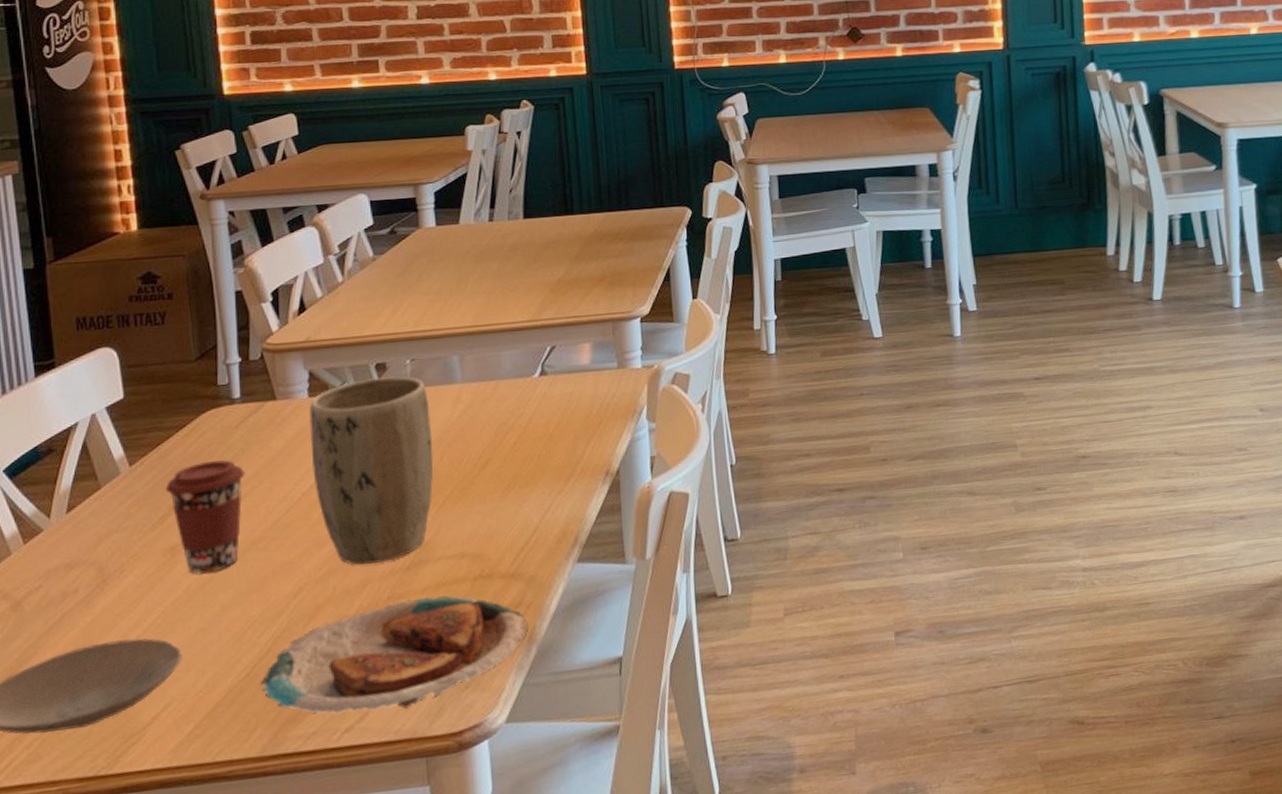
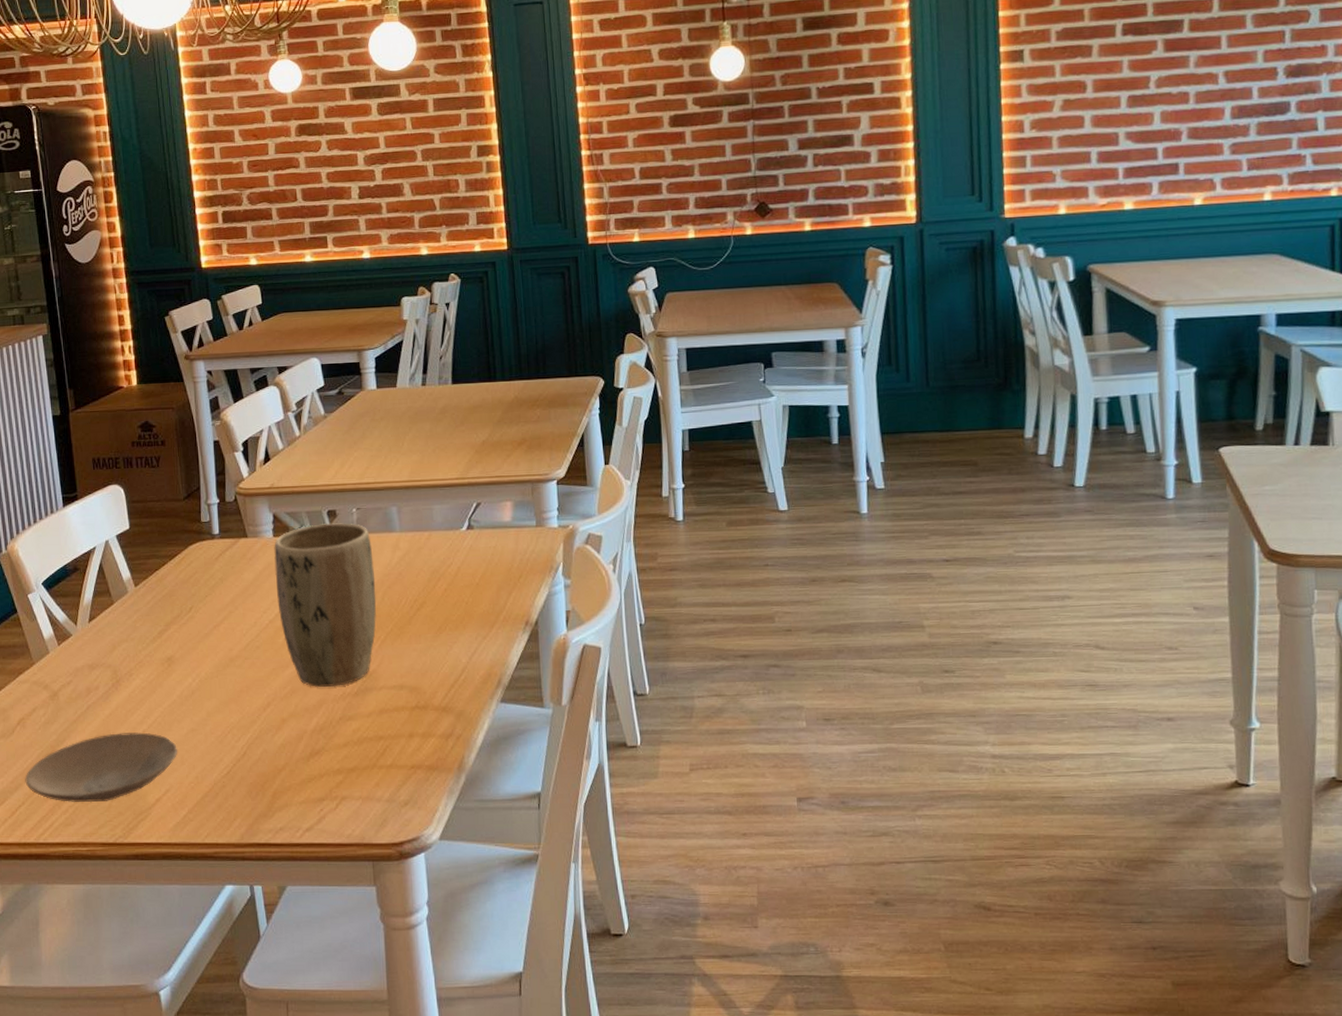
coffee cup: present [165,460,245,574] -> none [162,587,224,683]
plate: present [261,595,529,714] -> none [239,720,459,817]

